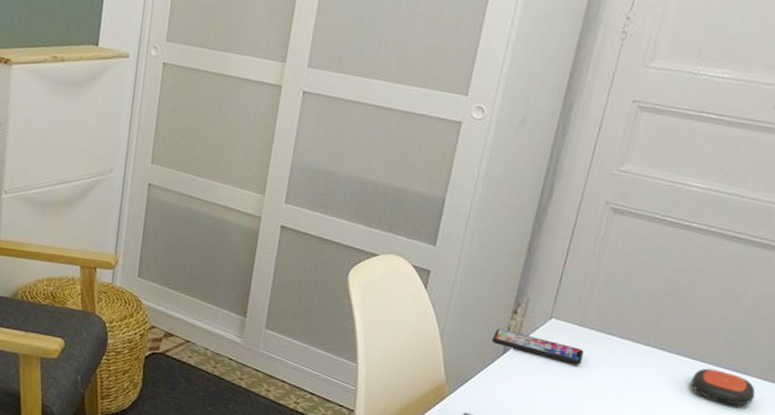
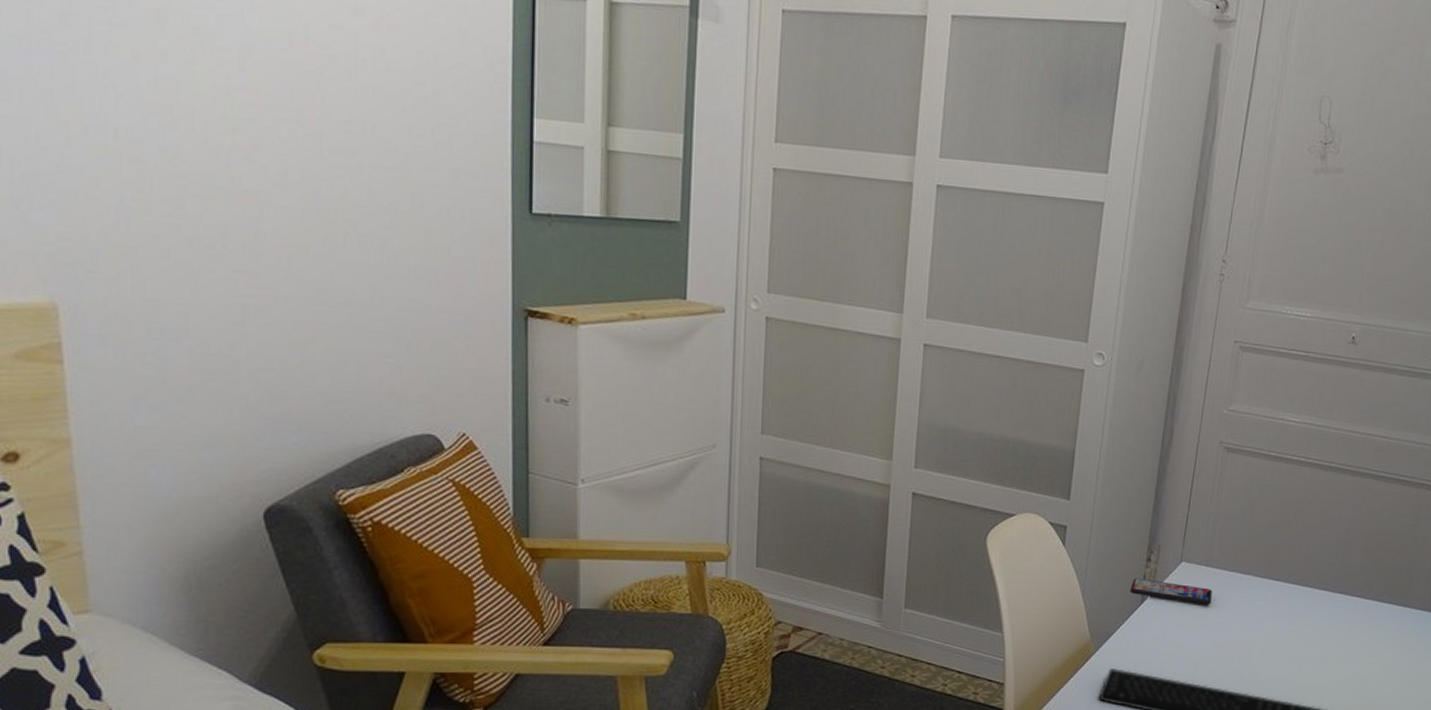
remote control: present [691,368,756,405] -> none [1304,593,1355,624]

